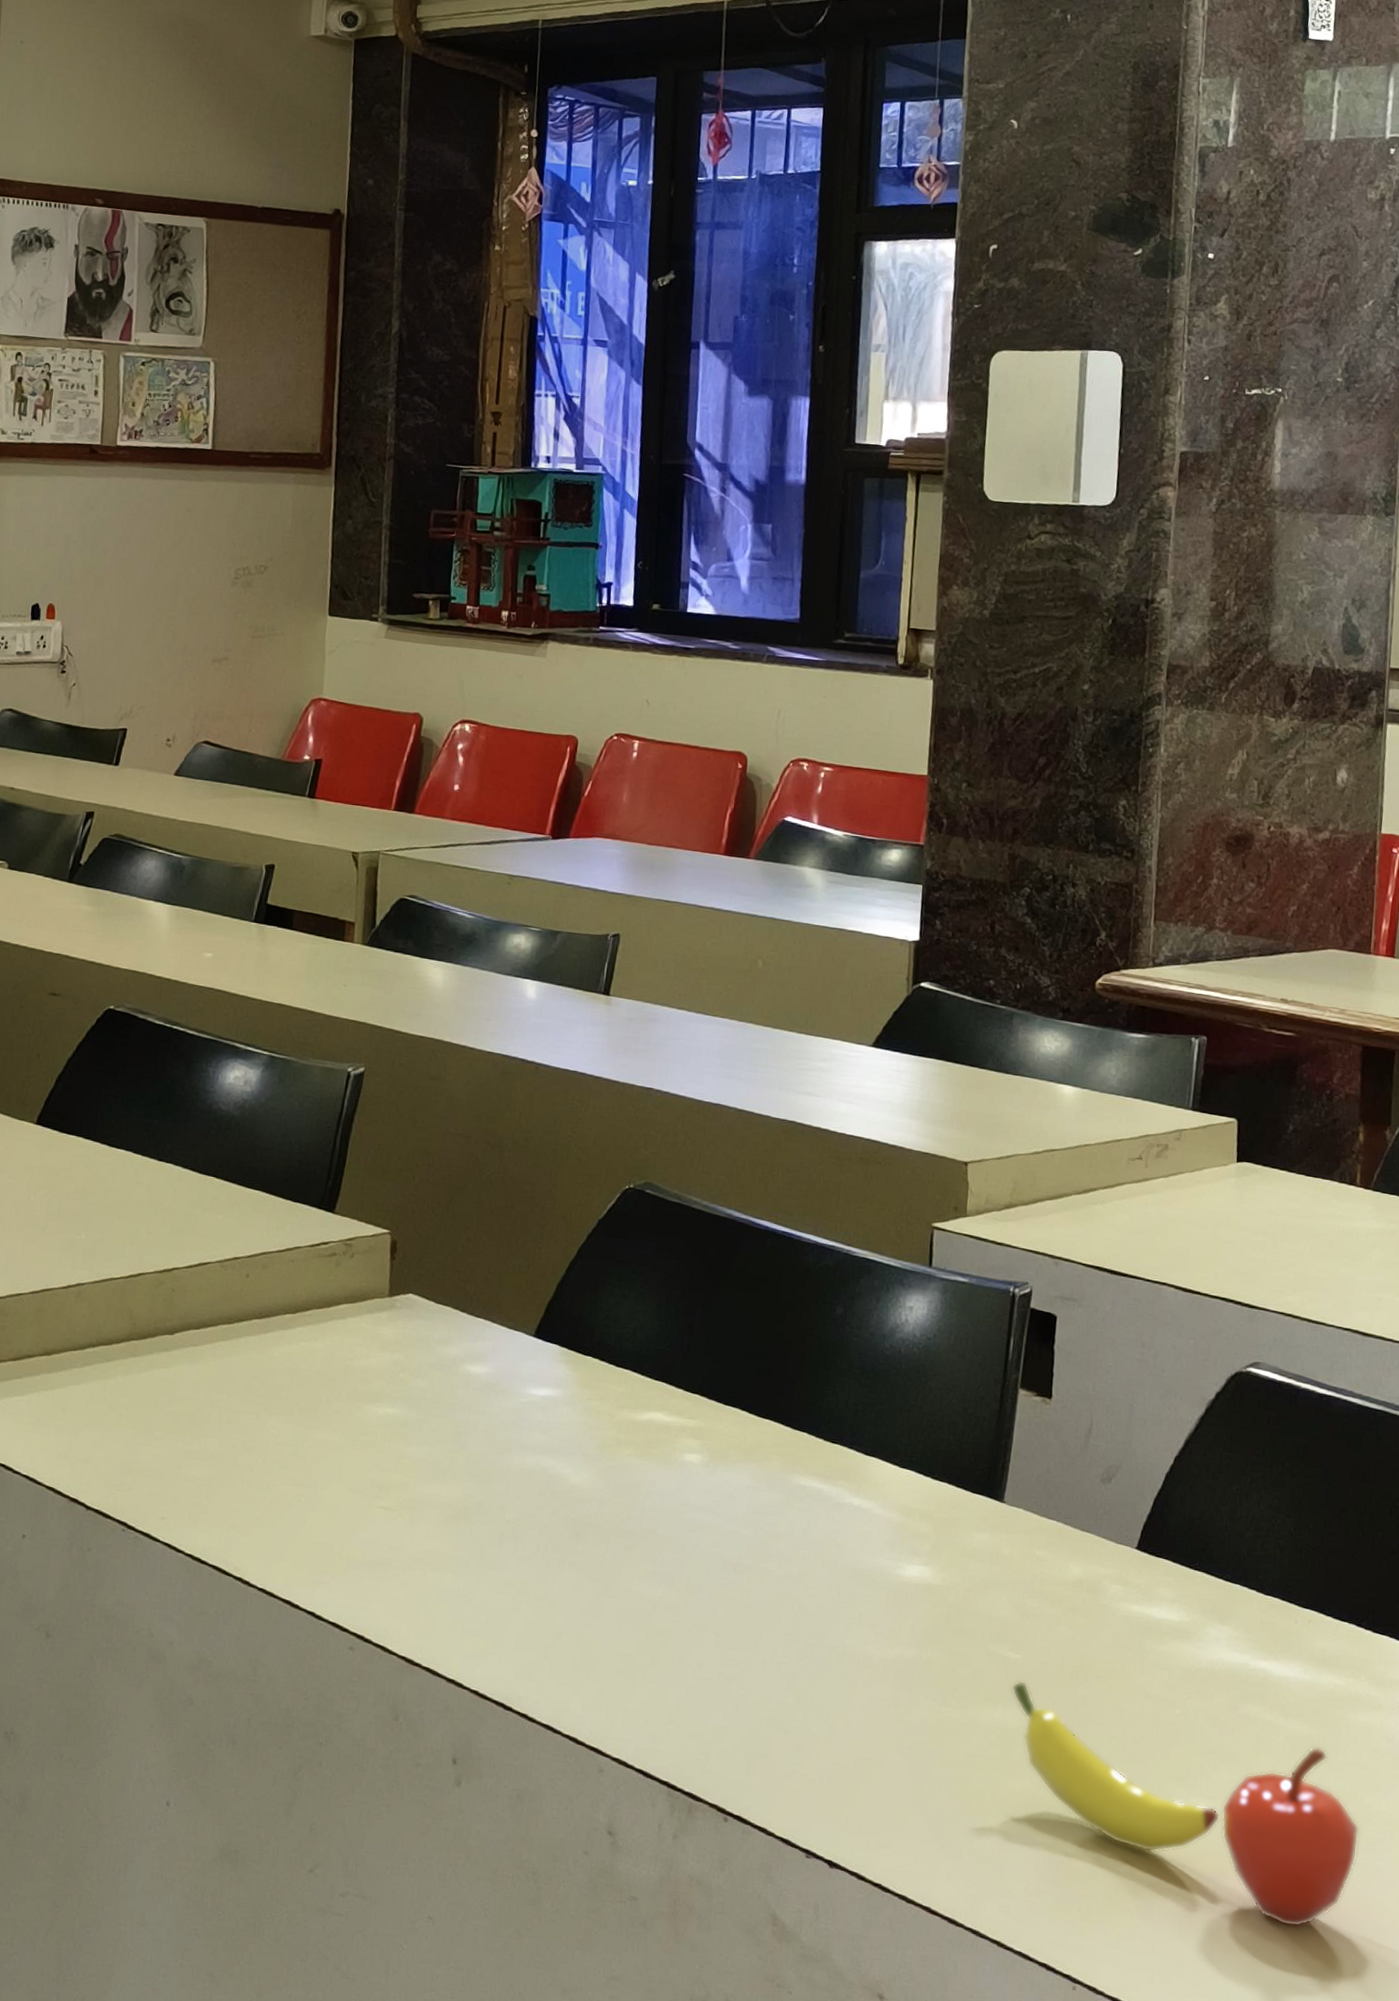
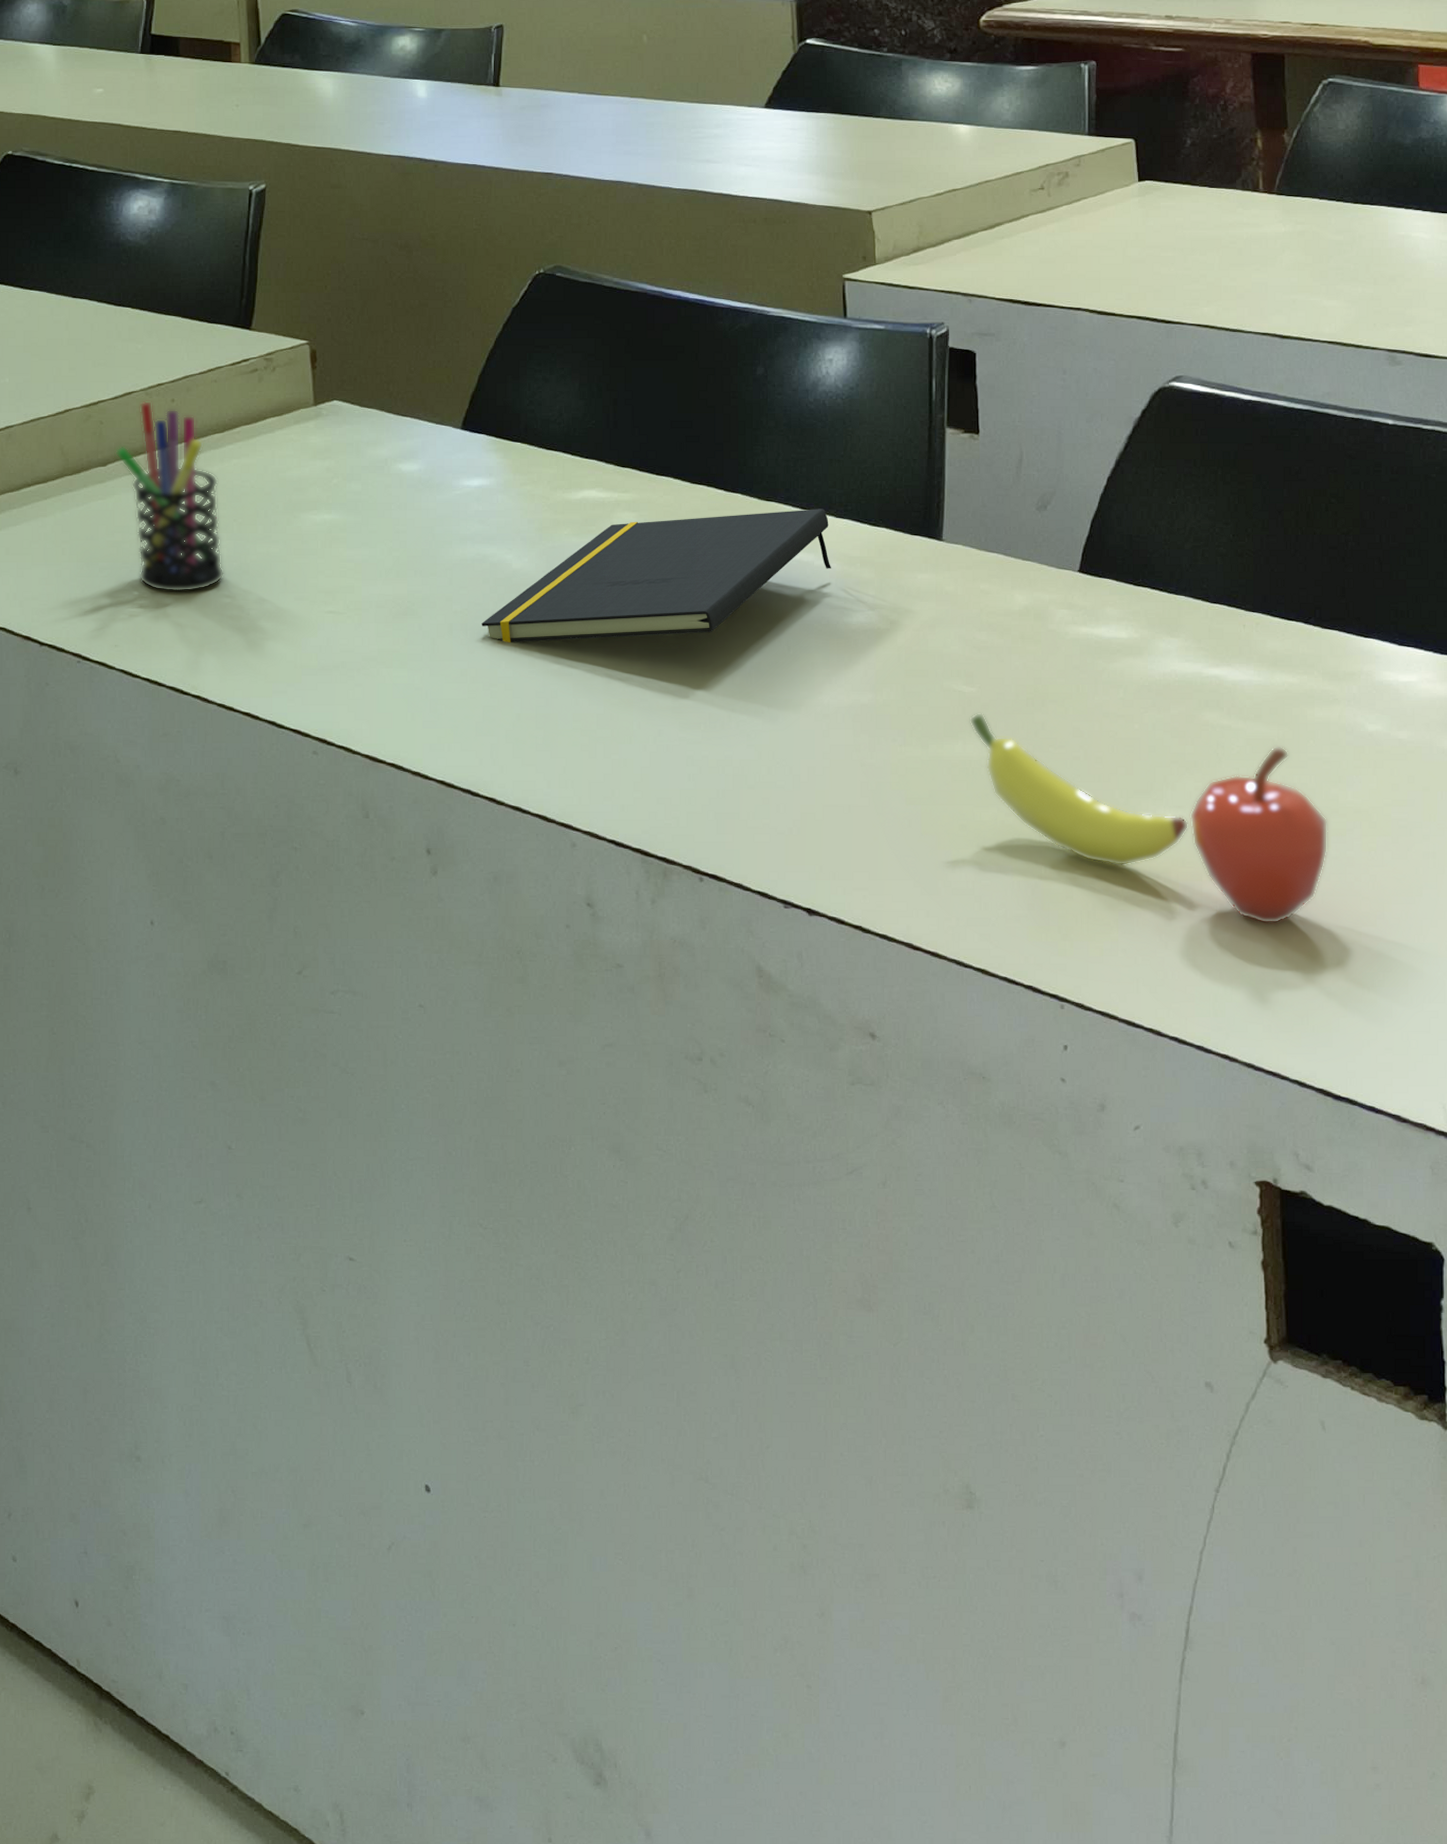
pen holder: none [183,1272,284,1472] -> present [115,400,224,592]
notepad: none [532,1449,892,1570] -> present [481,509,831,643]

